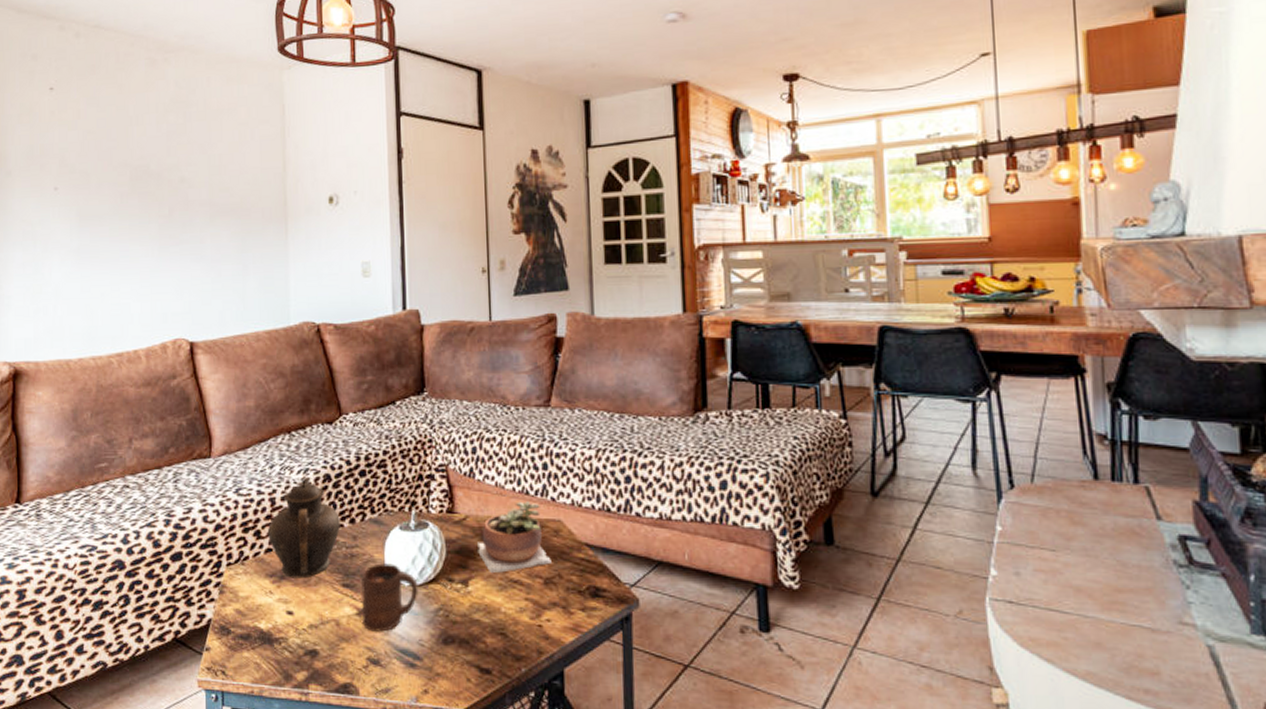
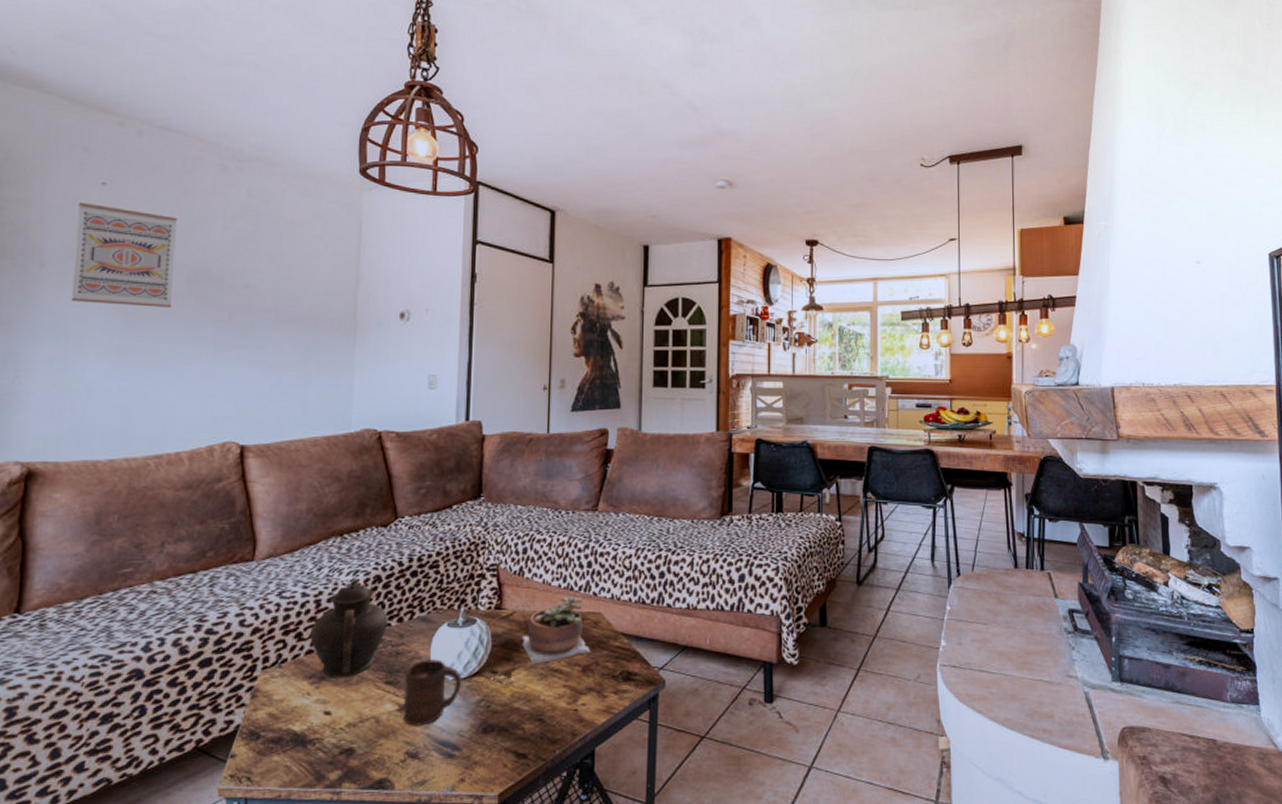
wall art: none [33,109,118,208] -> present [71,202,177,307]

